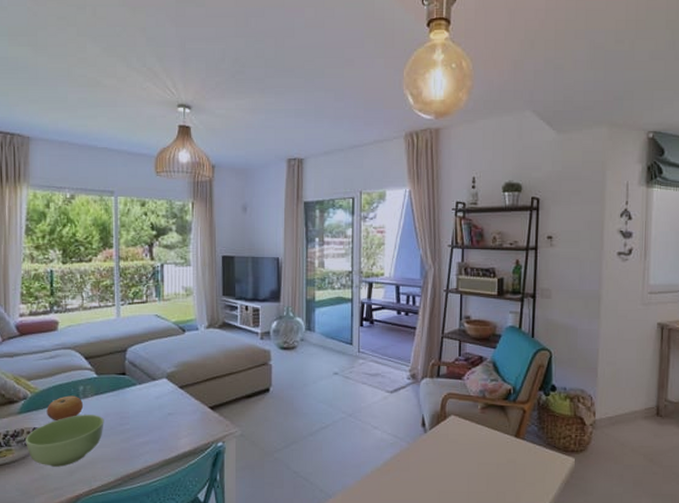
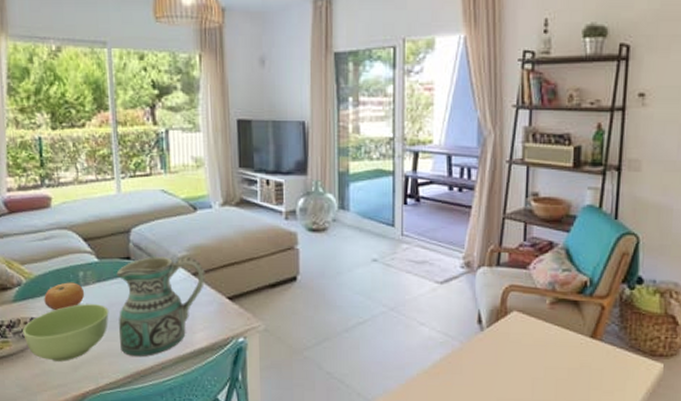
ceramic pitcher: none [112,372,191,461] -> present [116,257,206,356]

